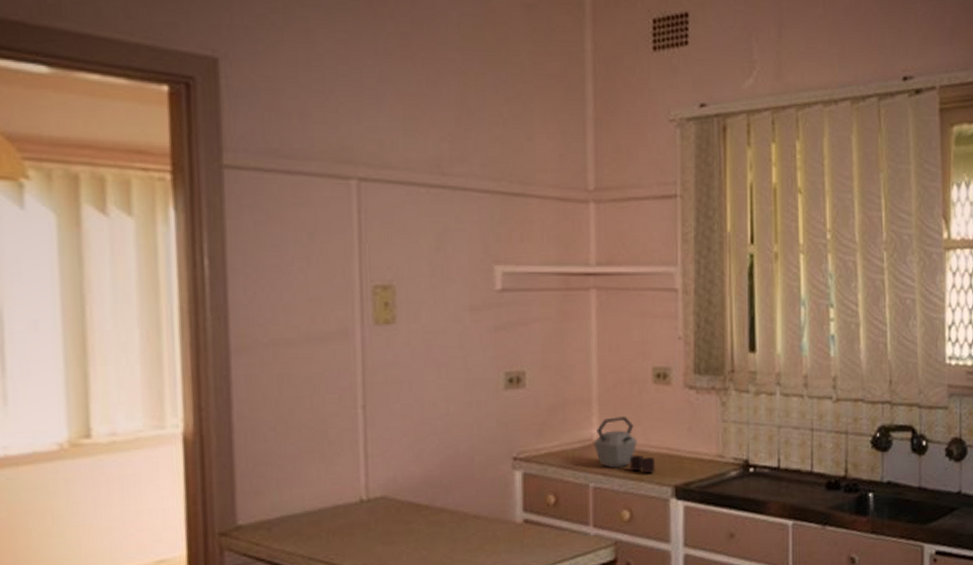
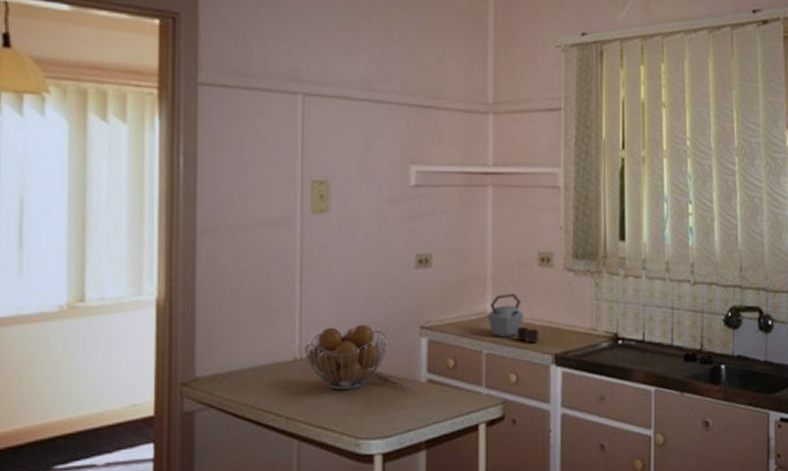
fruit basket: none [372,456,475,535] -> present [304,324,389,390]

